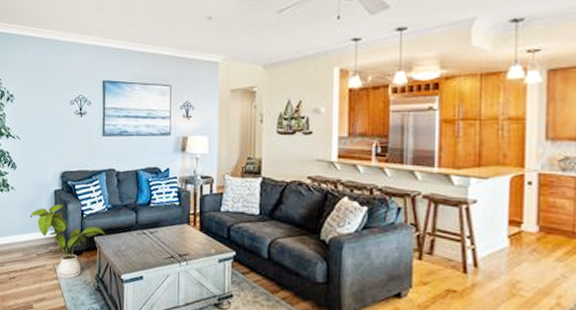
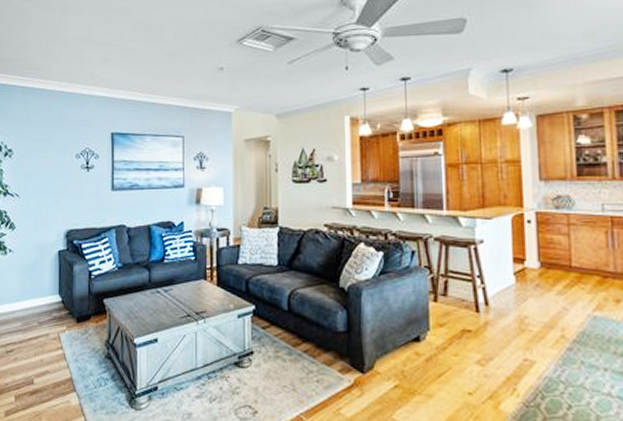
house plant: present [29,204,106,279] -> none [30,266,116,348]

